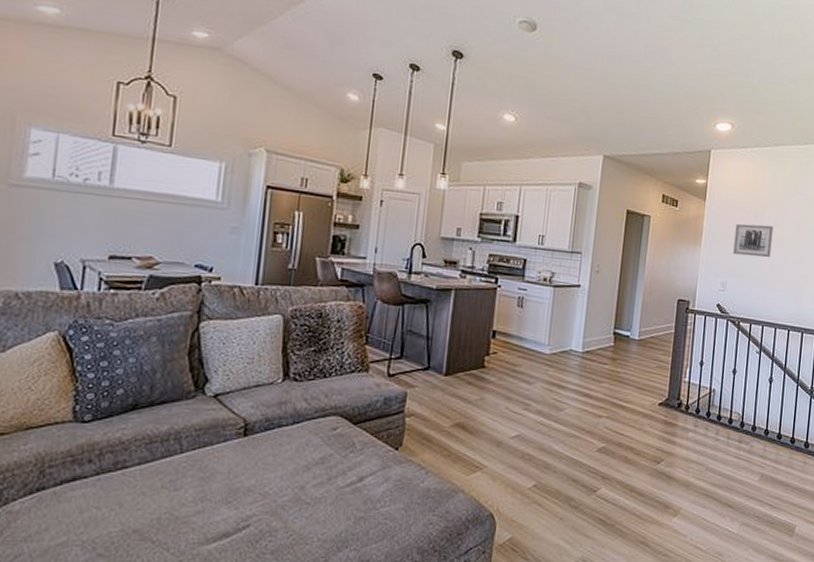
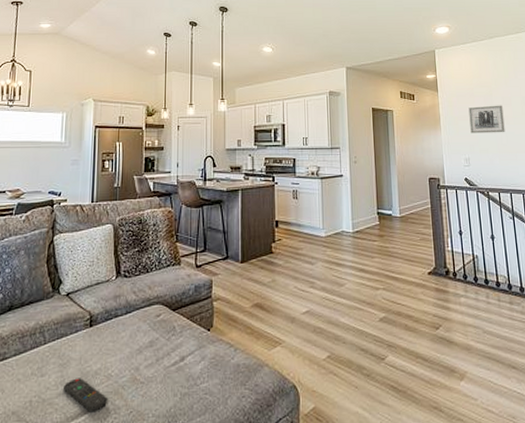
remote control: none [203,494,261,534] -> present [62,378,107,413]

